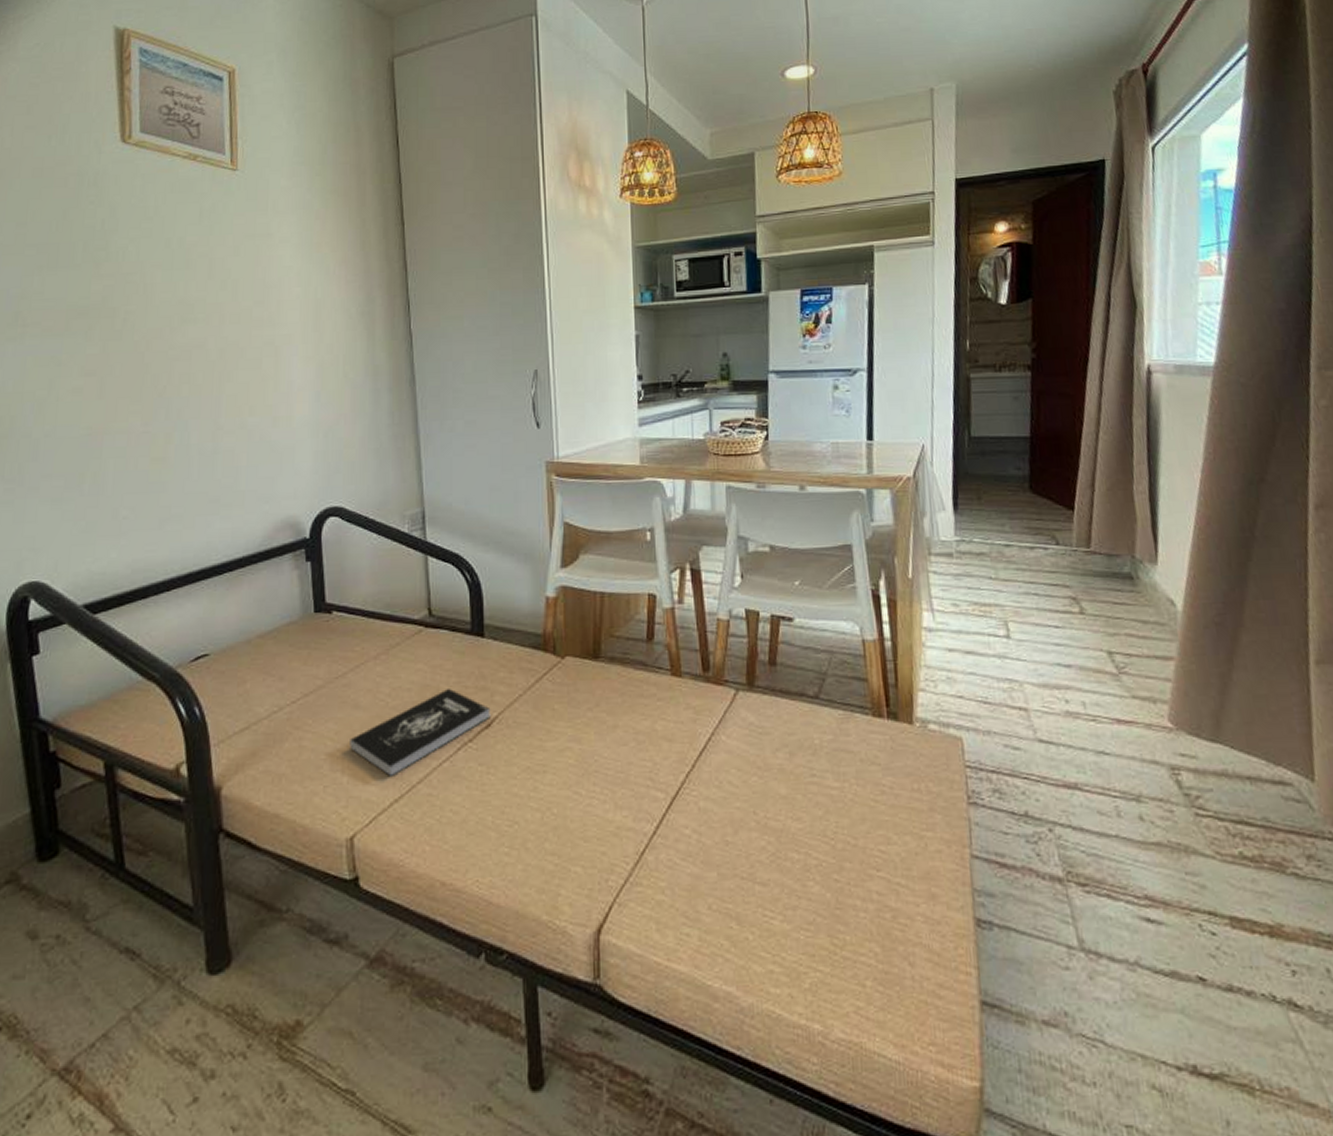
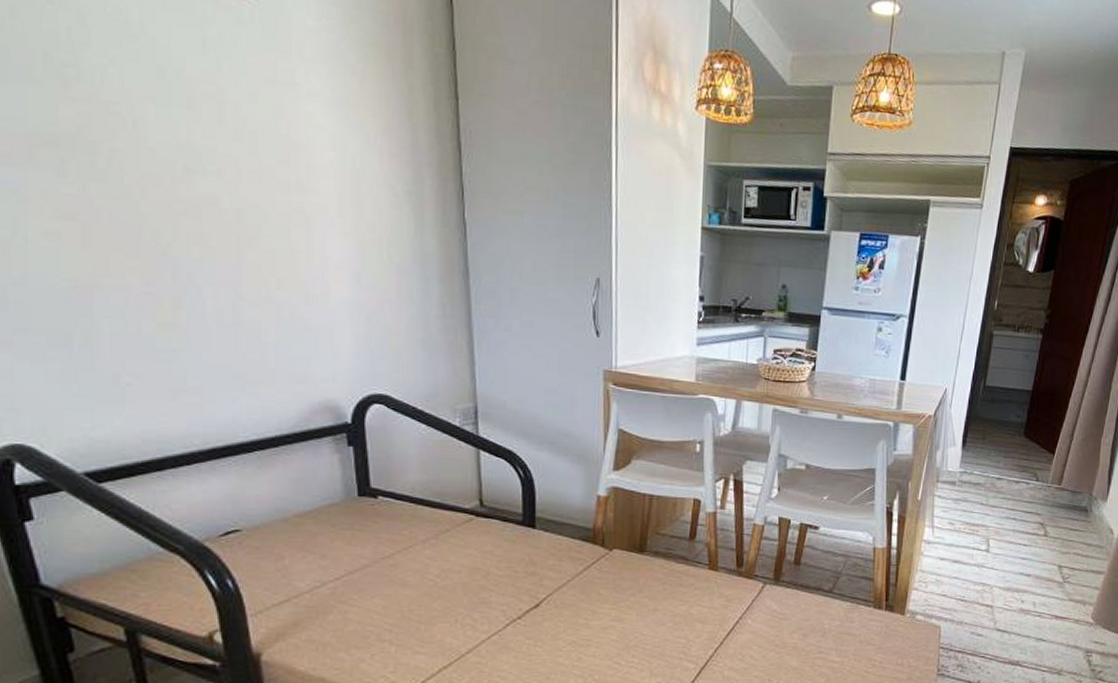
book: present [350,687,491,776] -> none [398,571,540,647]

